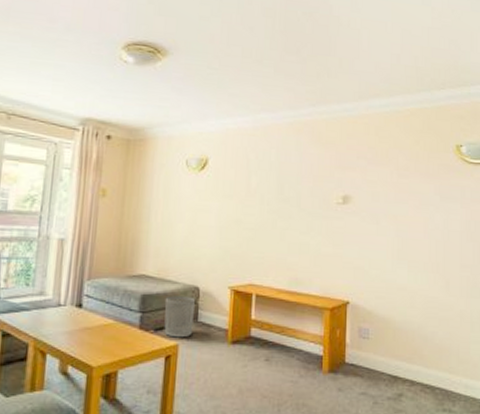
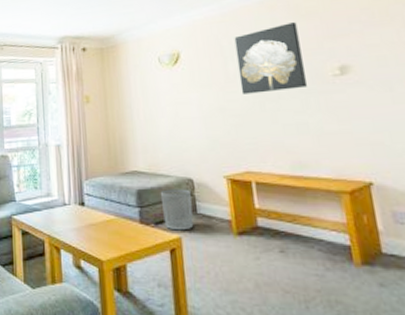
wall art: none [258,148,317,211] -> present [234,22,307,94]

